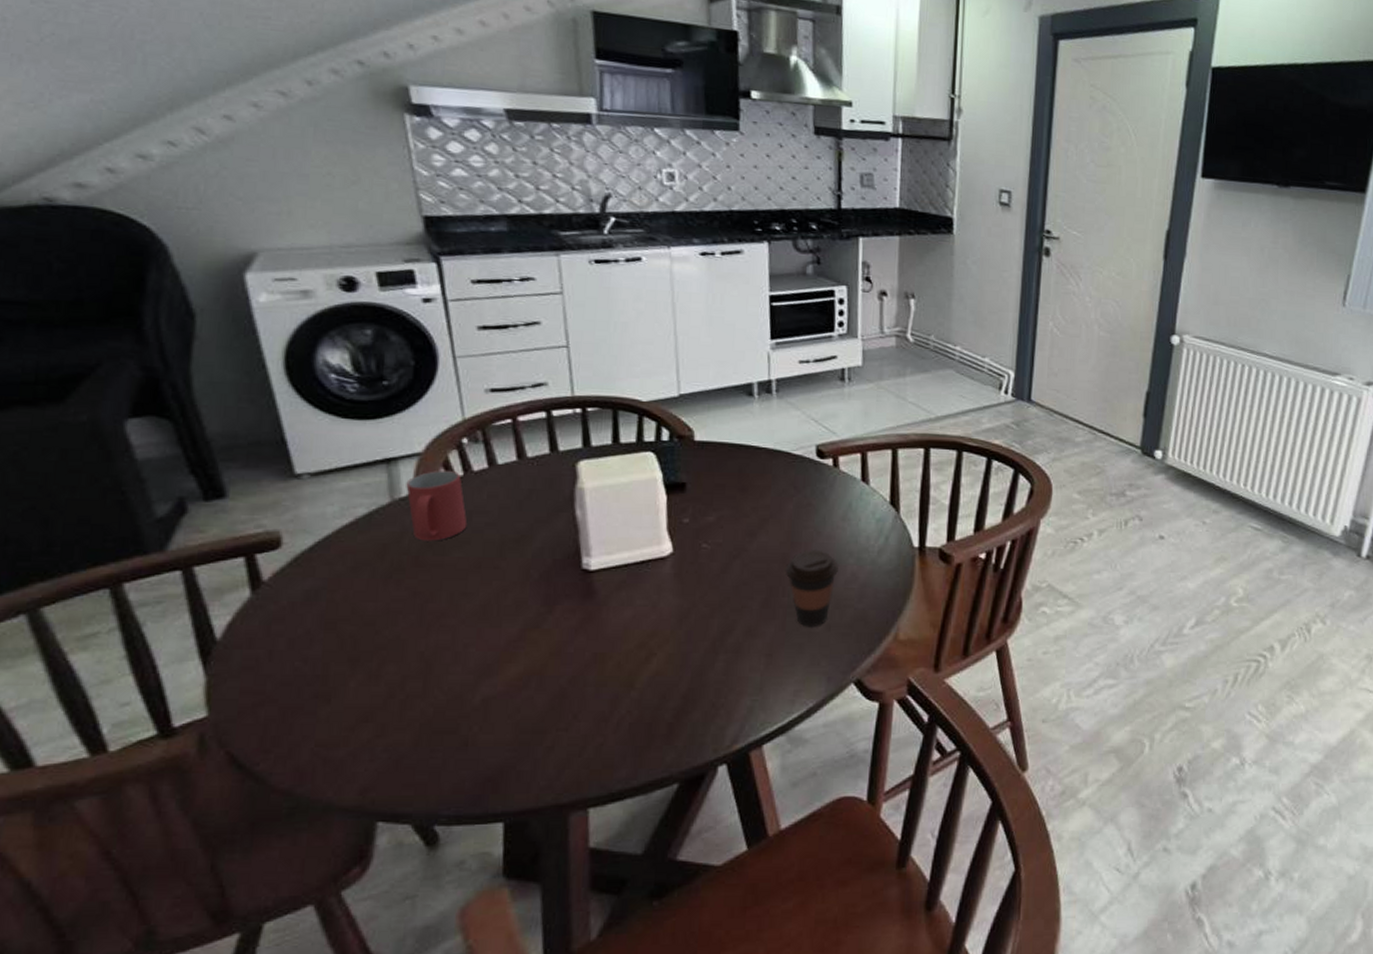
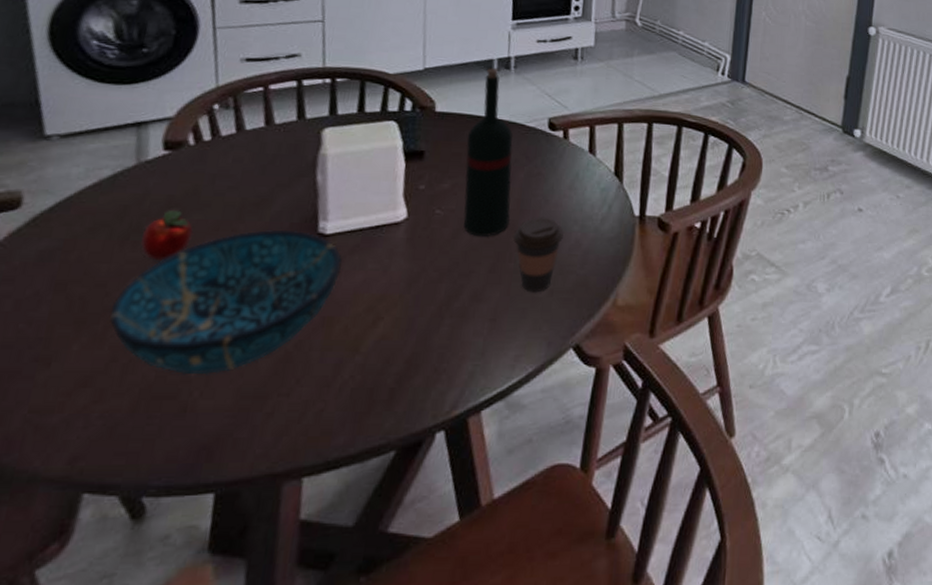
decorative bowl: none [383,566,610,711] -> present [110,229,342,375]
apple: none [405,549,456,599] -> present [141,211,194,261]
mug: present [406,470,468,541] -> none [153,134,210,204]
wine bottle: none [730,392,782,570] -> present [463,68,513,236]

